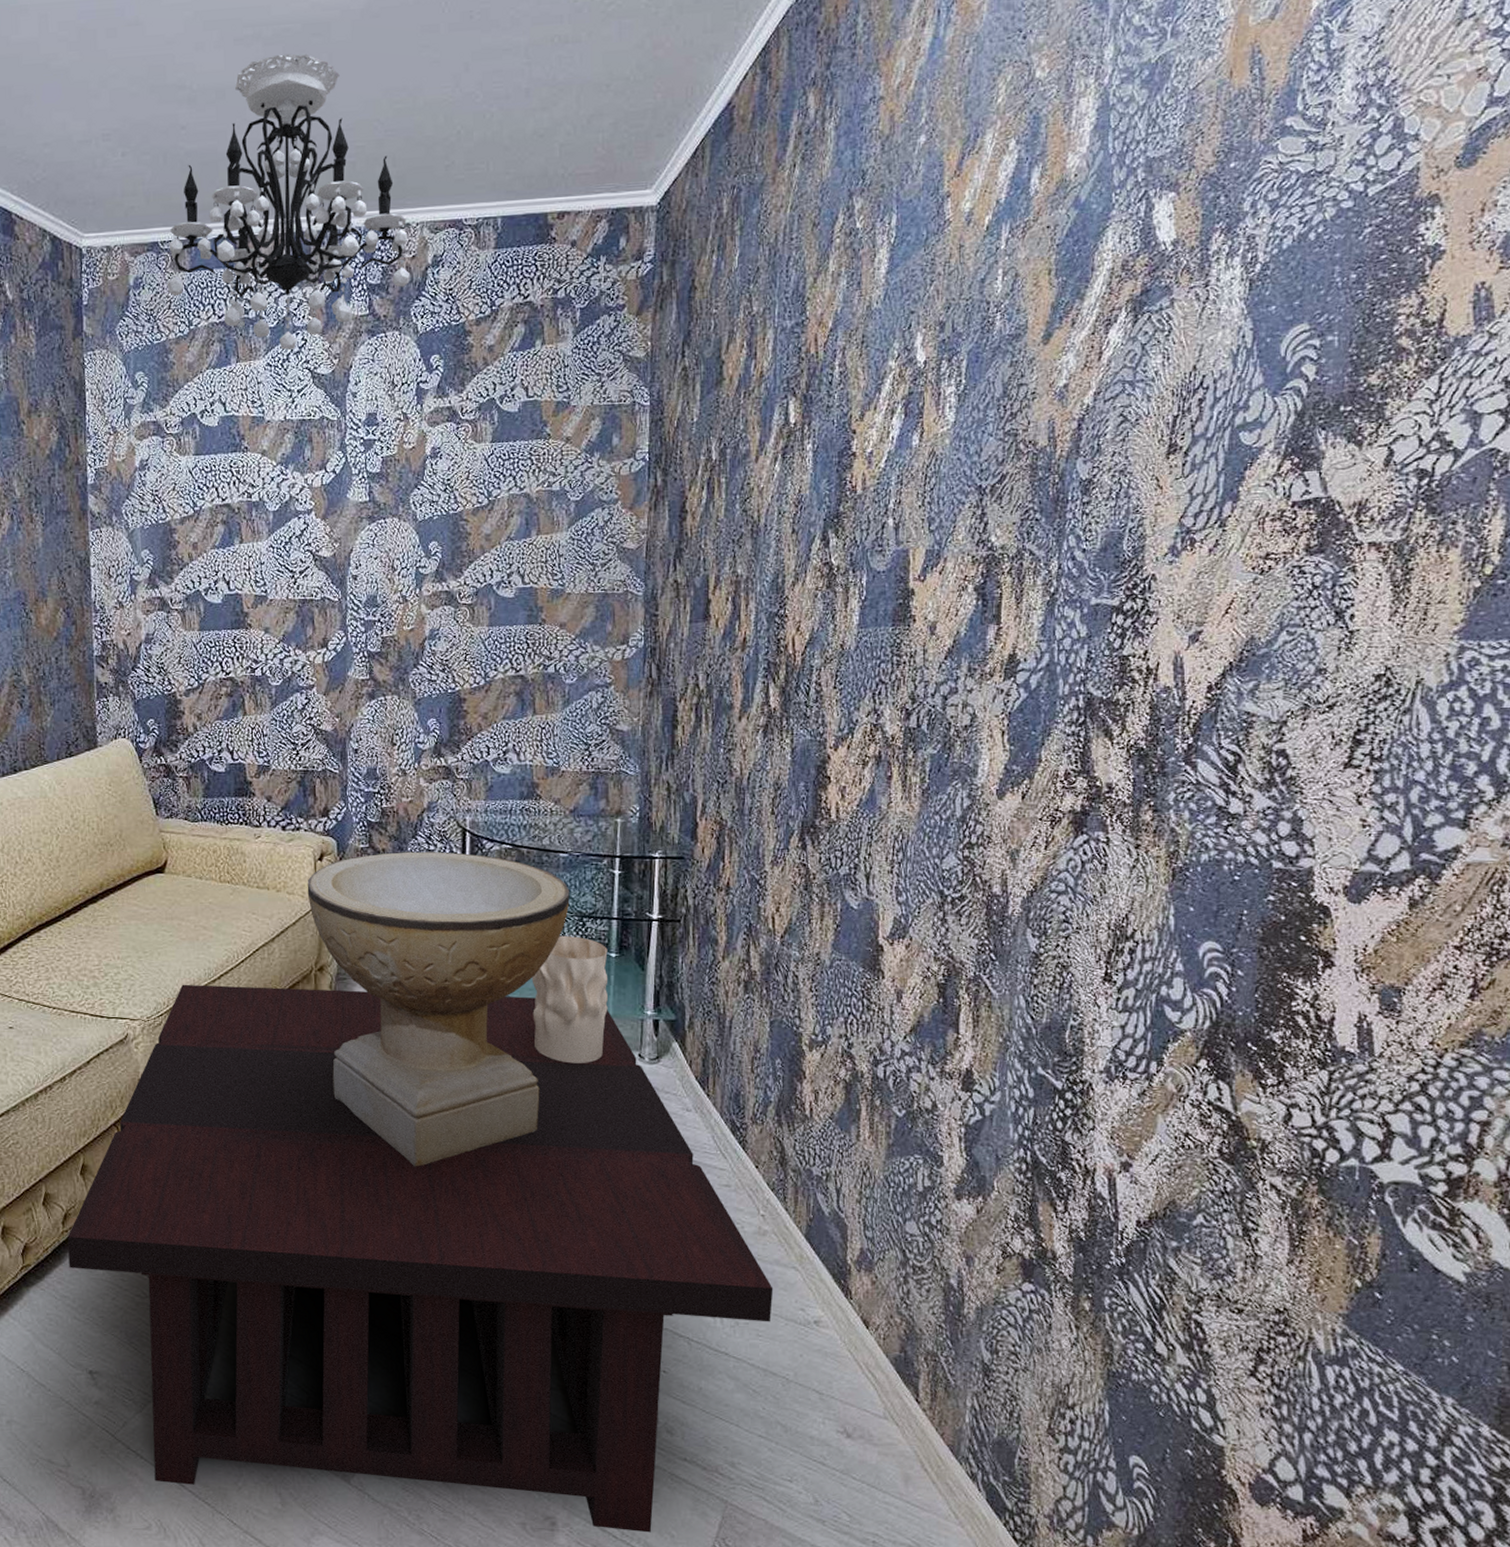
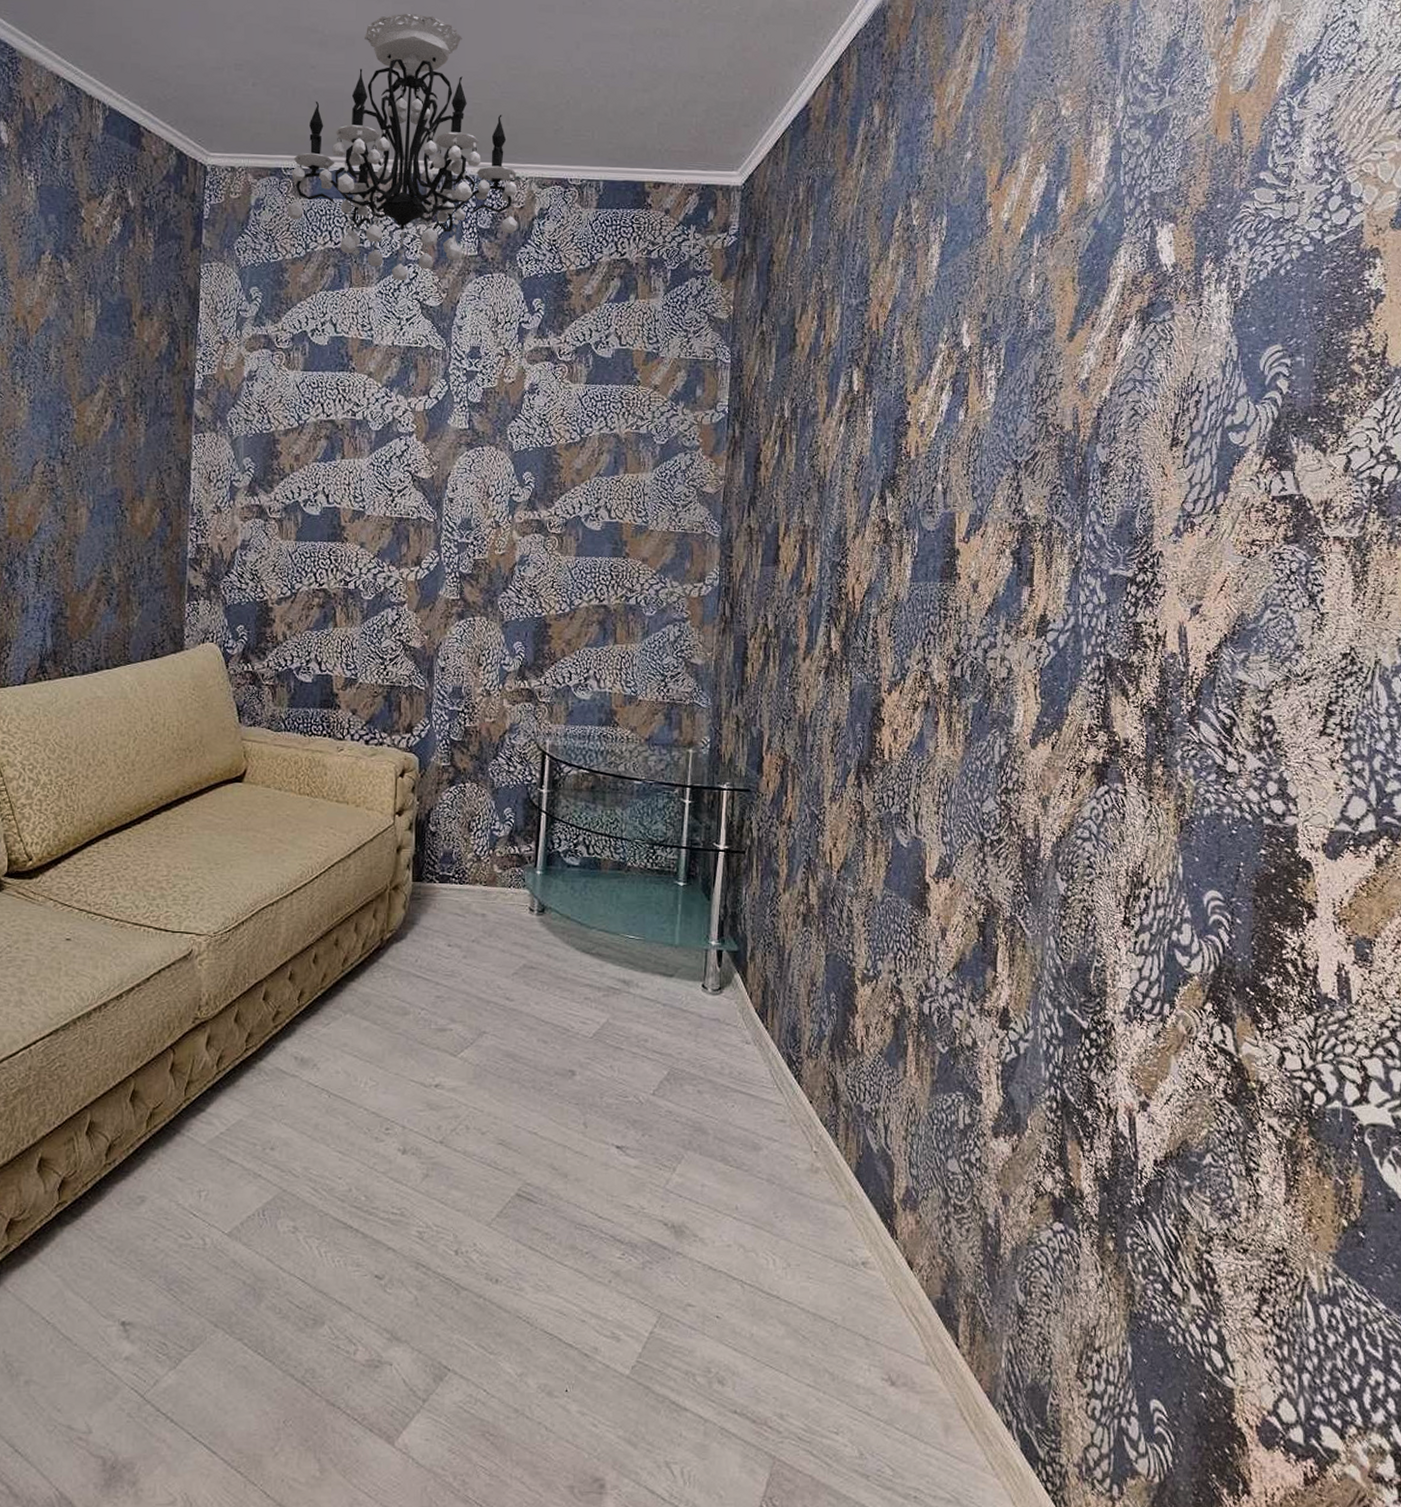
coffee table: present [67,984,774,1533] -> none [109,899,824,1494]
decorative bowl: present [307,851,570,1167] -> none [386,772,642,1098]
vase: present [531,935,608,1064] -> none [602,862,676,992]

